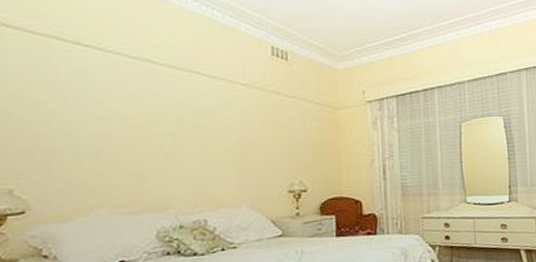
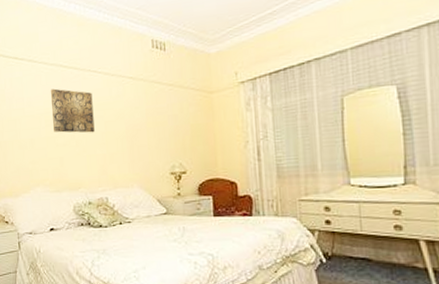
wall art: none [130,87,193,144] -> present [50,88,95,133]

